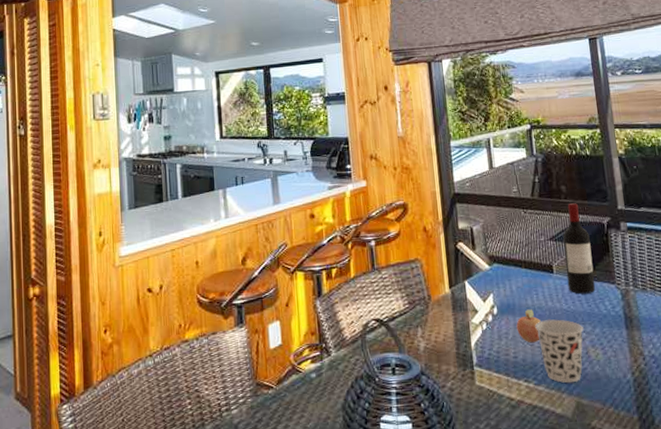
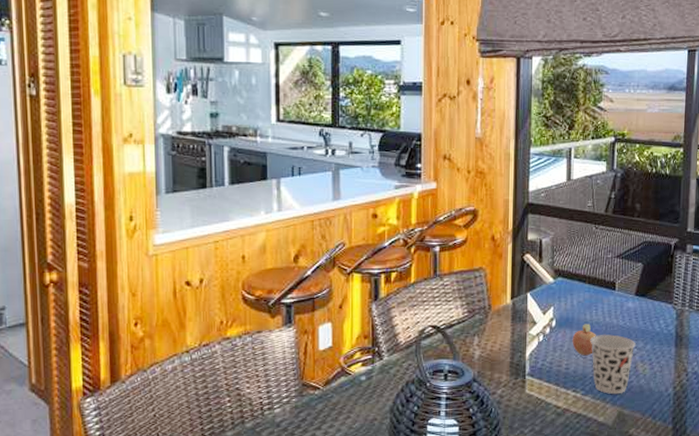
wine bottle: present [563,203,595,294] -> none [627,222,656,312]

